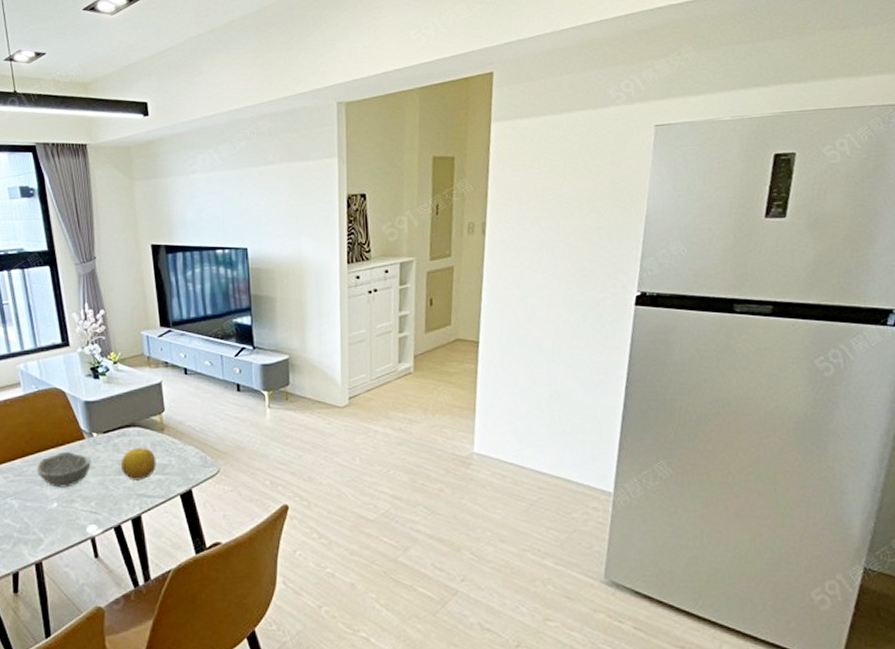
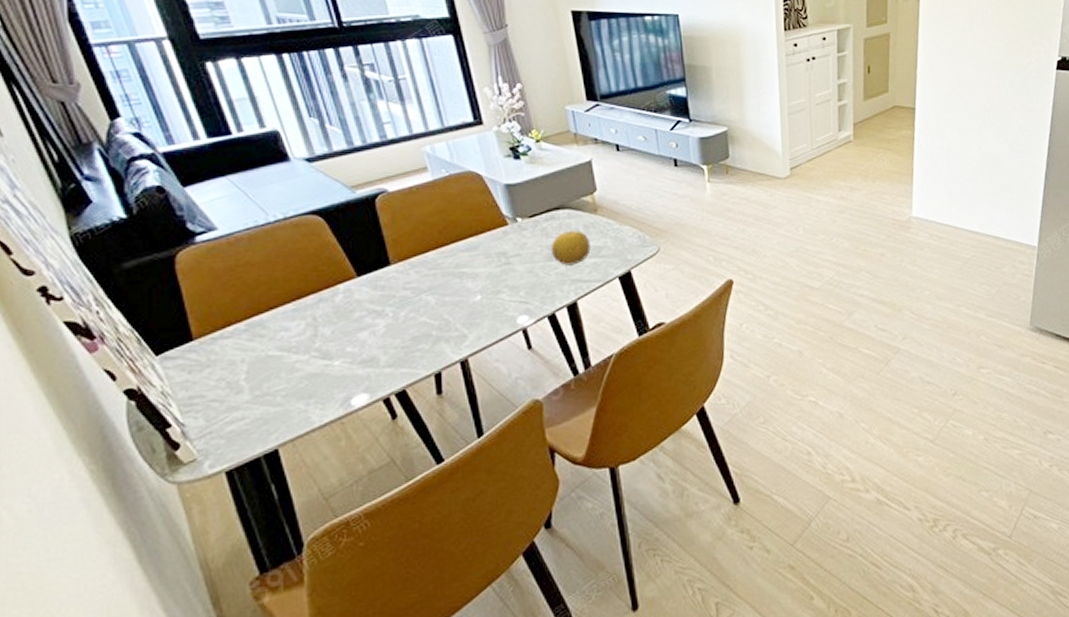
bowl: present [36,451,91,488] -> none [453,239,517,279]

